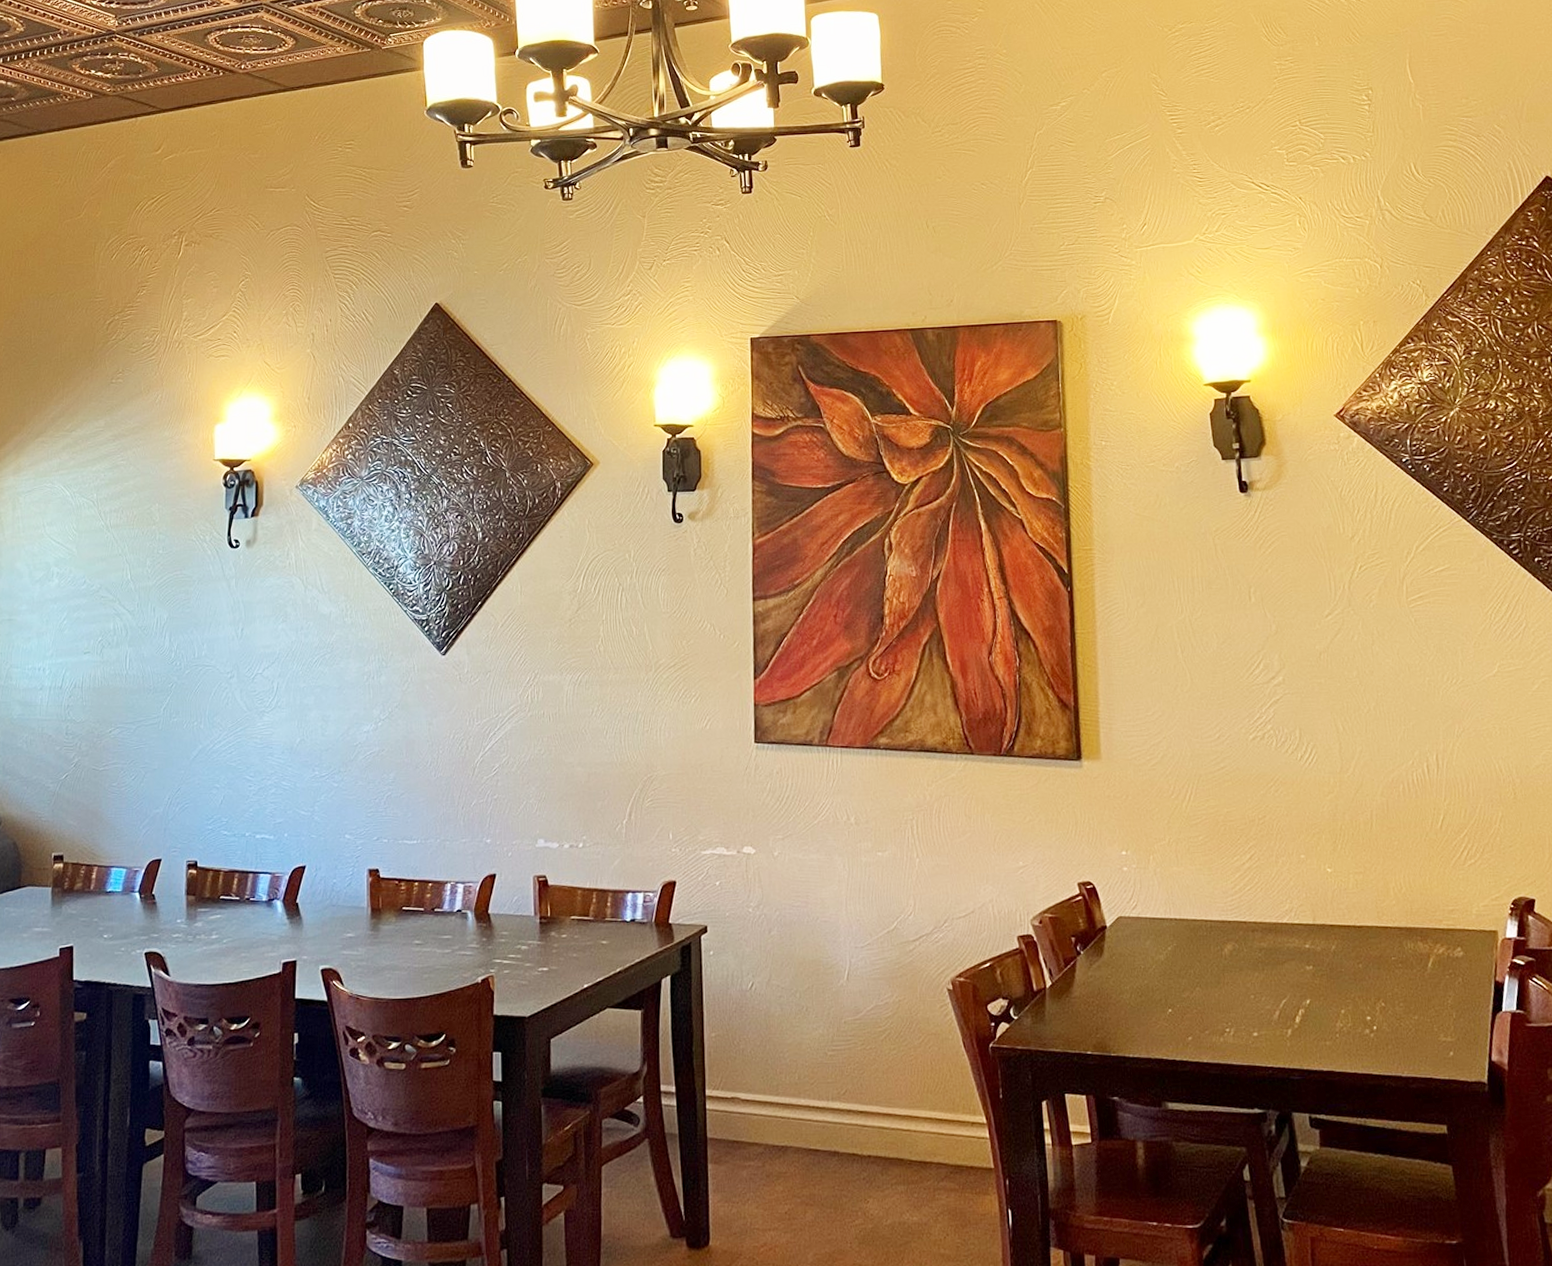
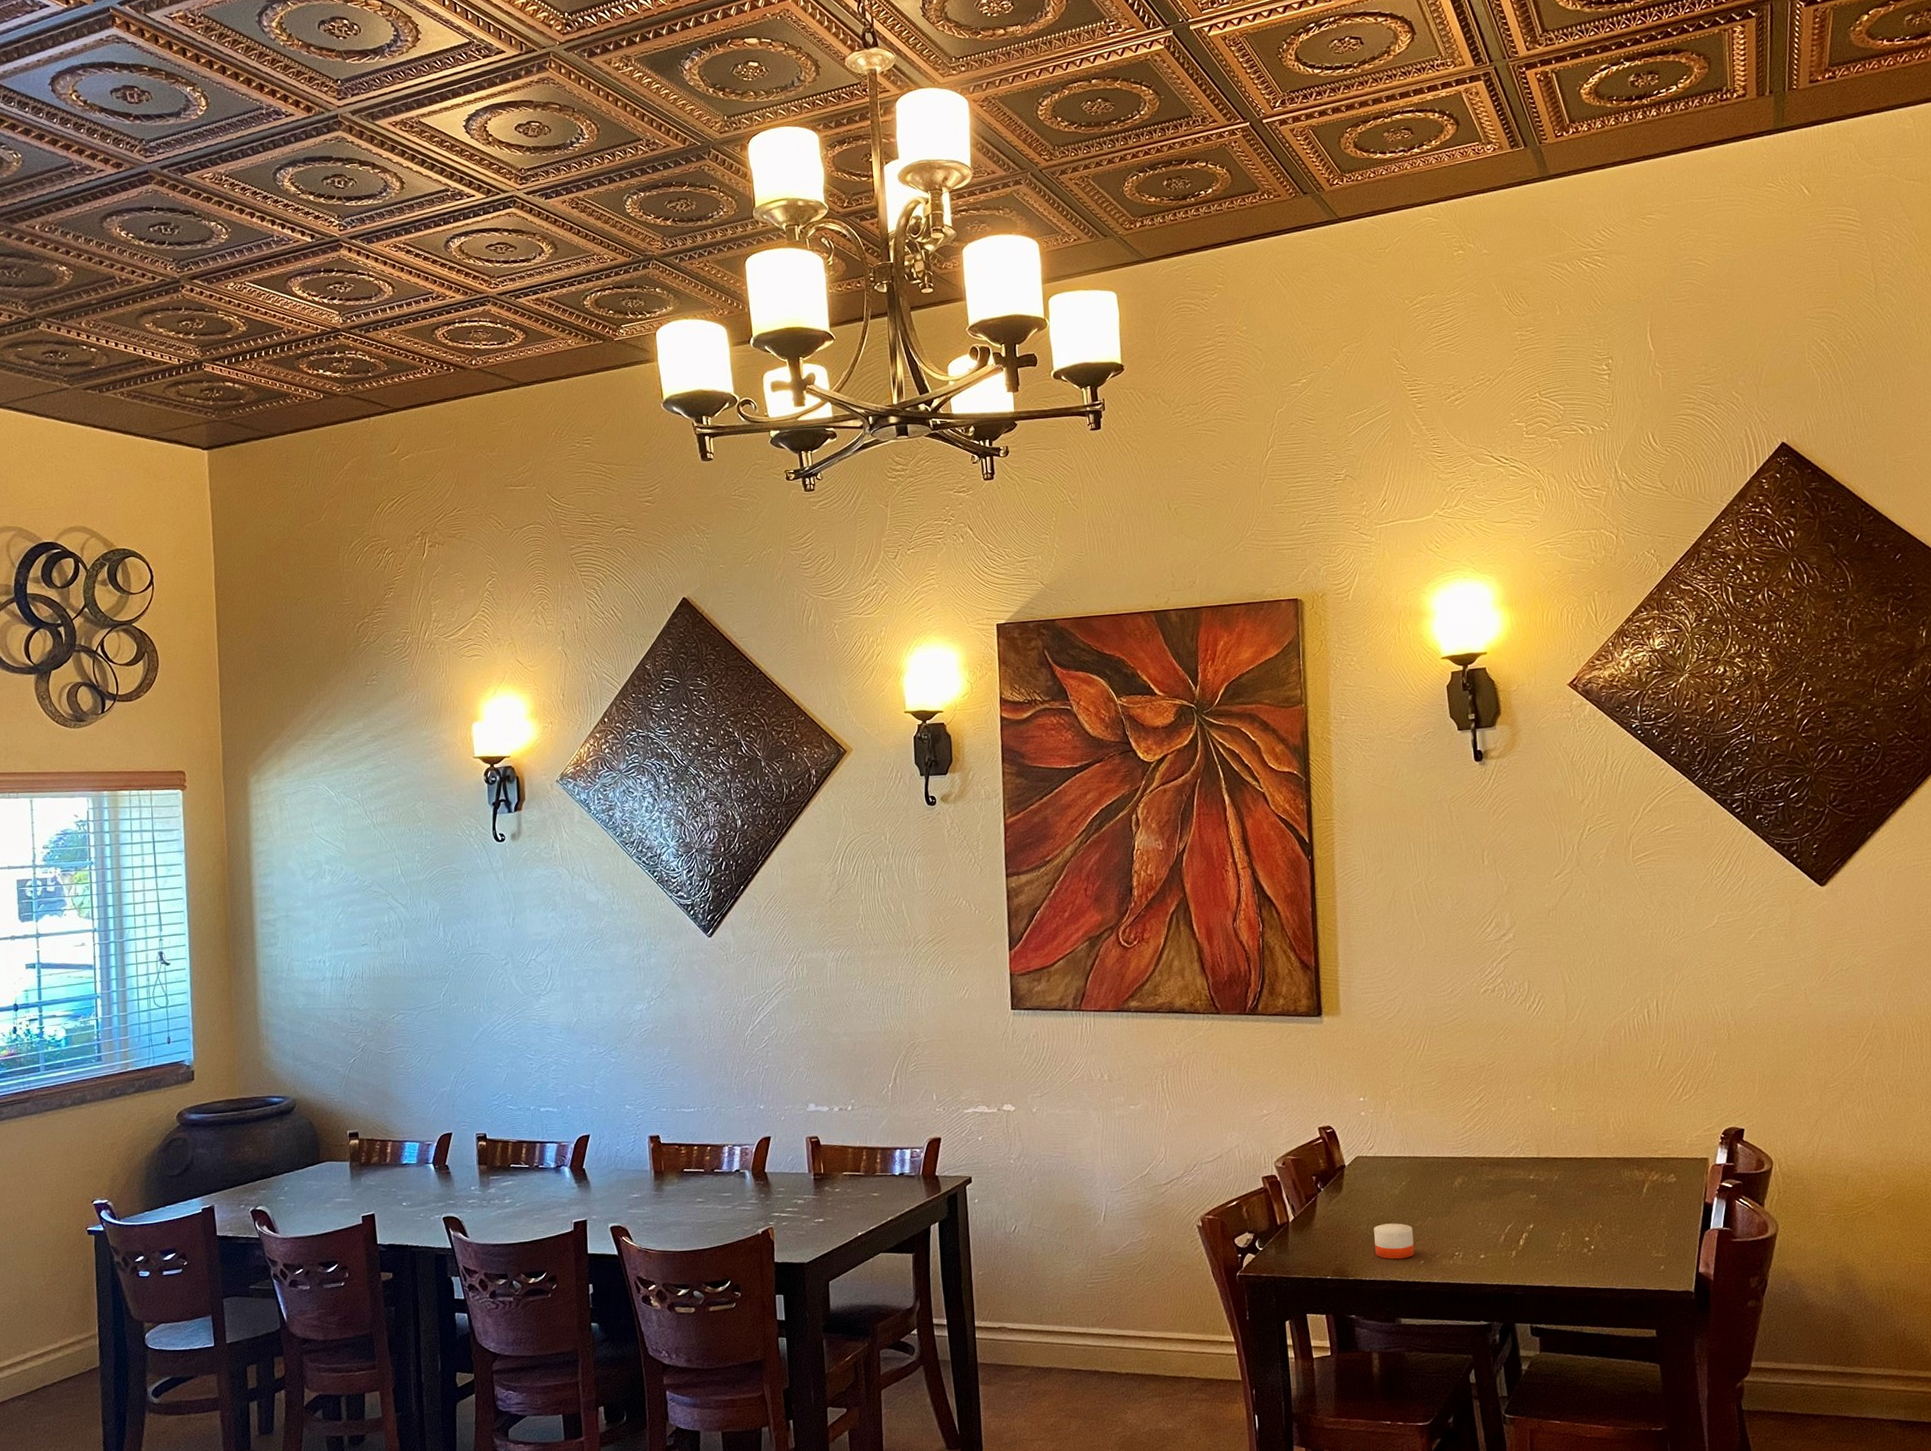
candle: none [1138,992,1182,1035] -> present [1374,1222,1414,1260]

